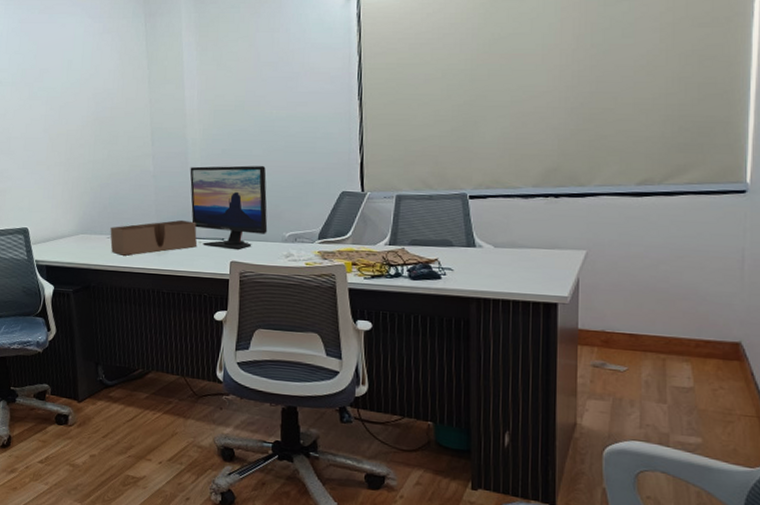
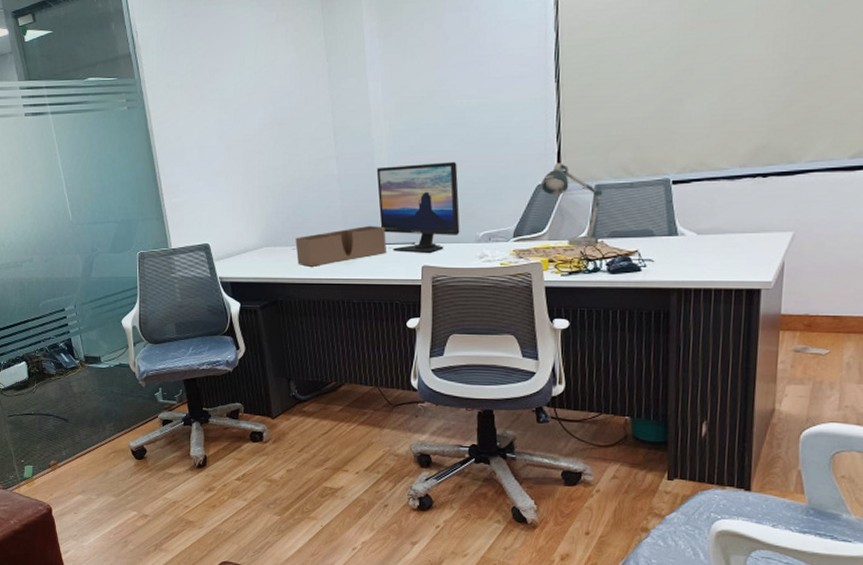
desk lamp: none [344,173,404,252] -> present [540,163,603,246]

